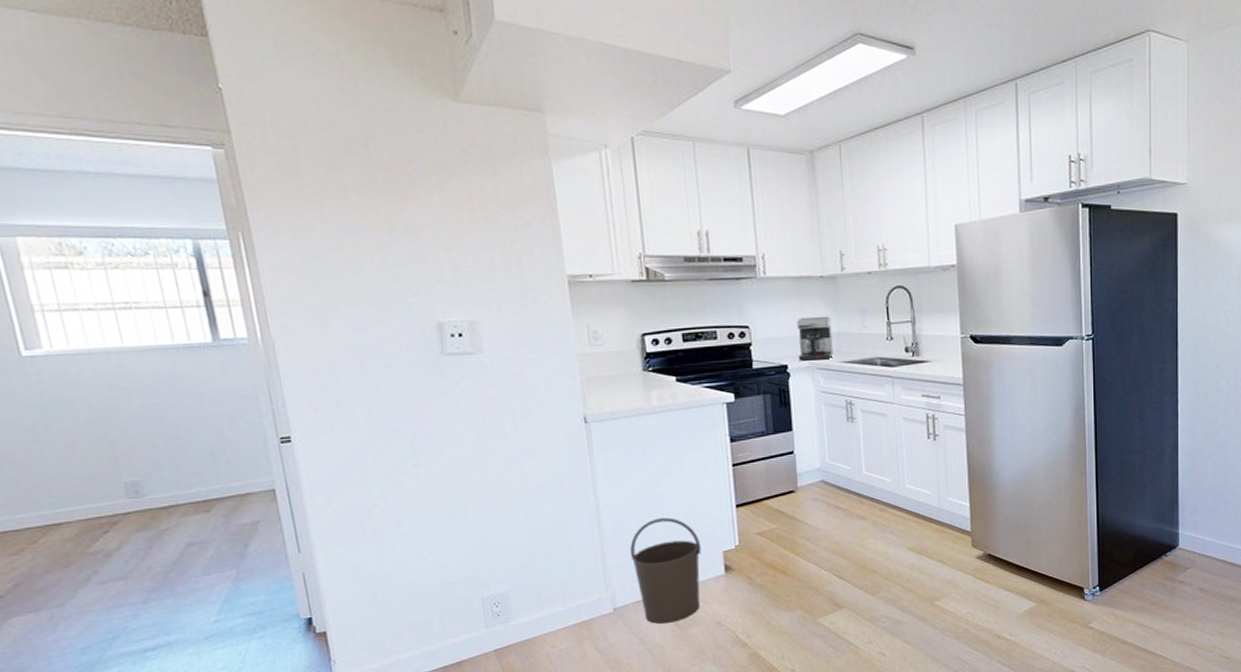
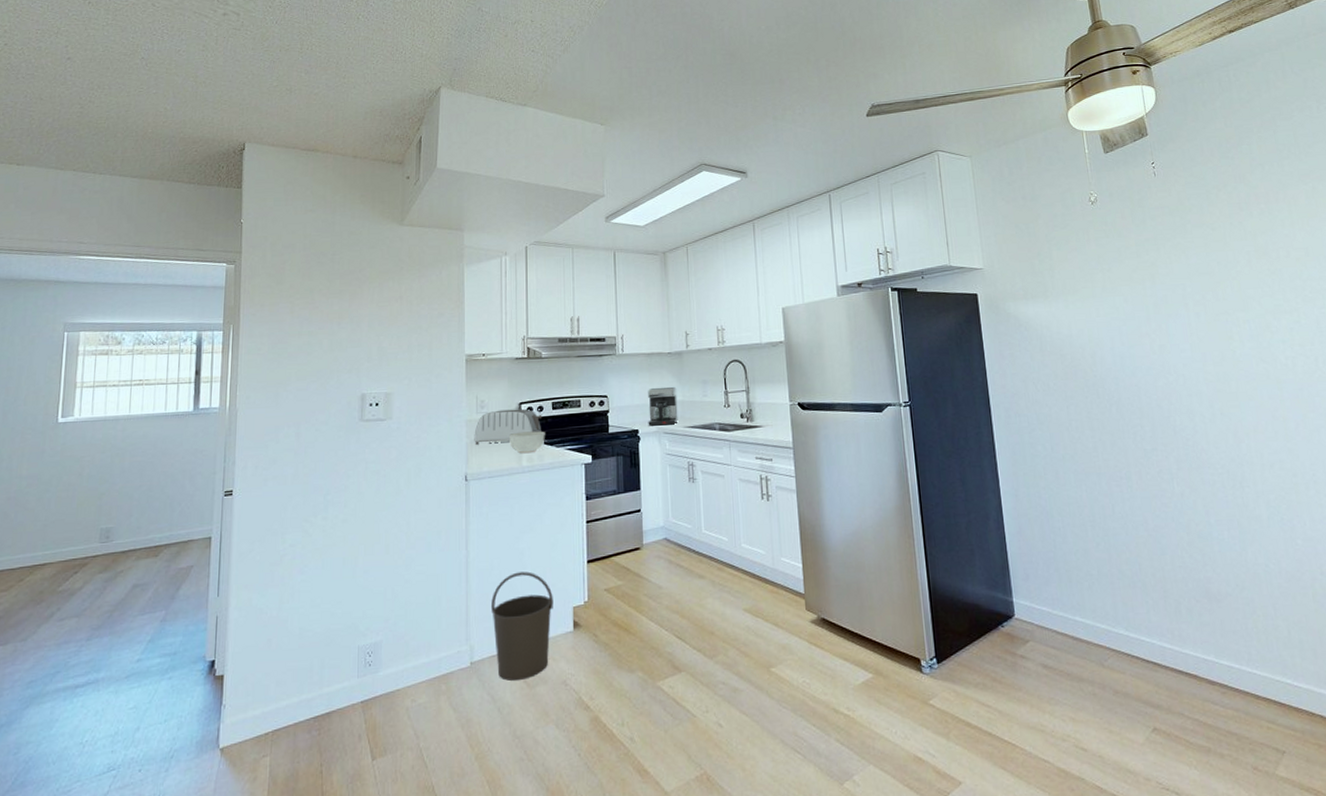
toaster: none [589,341,672,382] -> present [474,409,542,445]
bowl: none [632,366,677,393] -> present [508,431,545,454]

